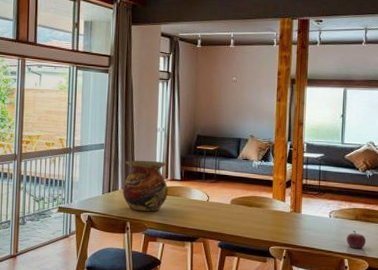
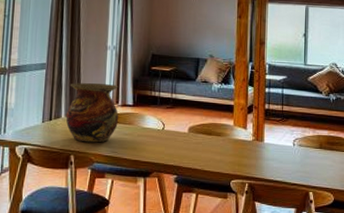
fruit: present [346,230,366,249] -> none [310,159,331,181]

